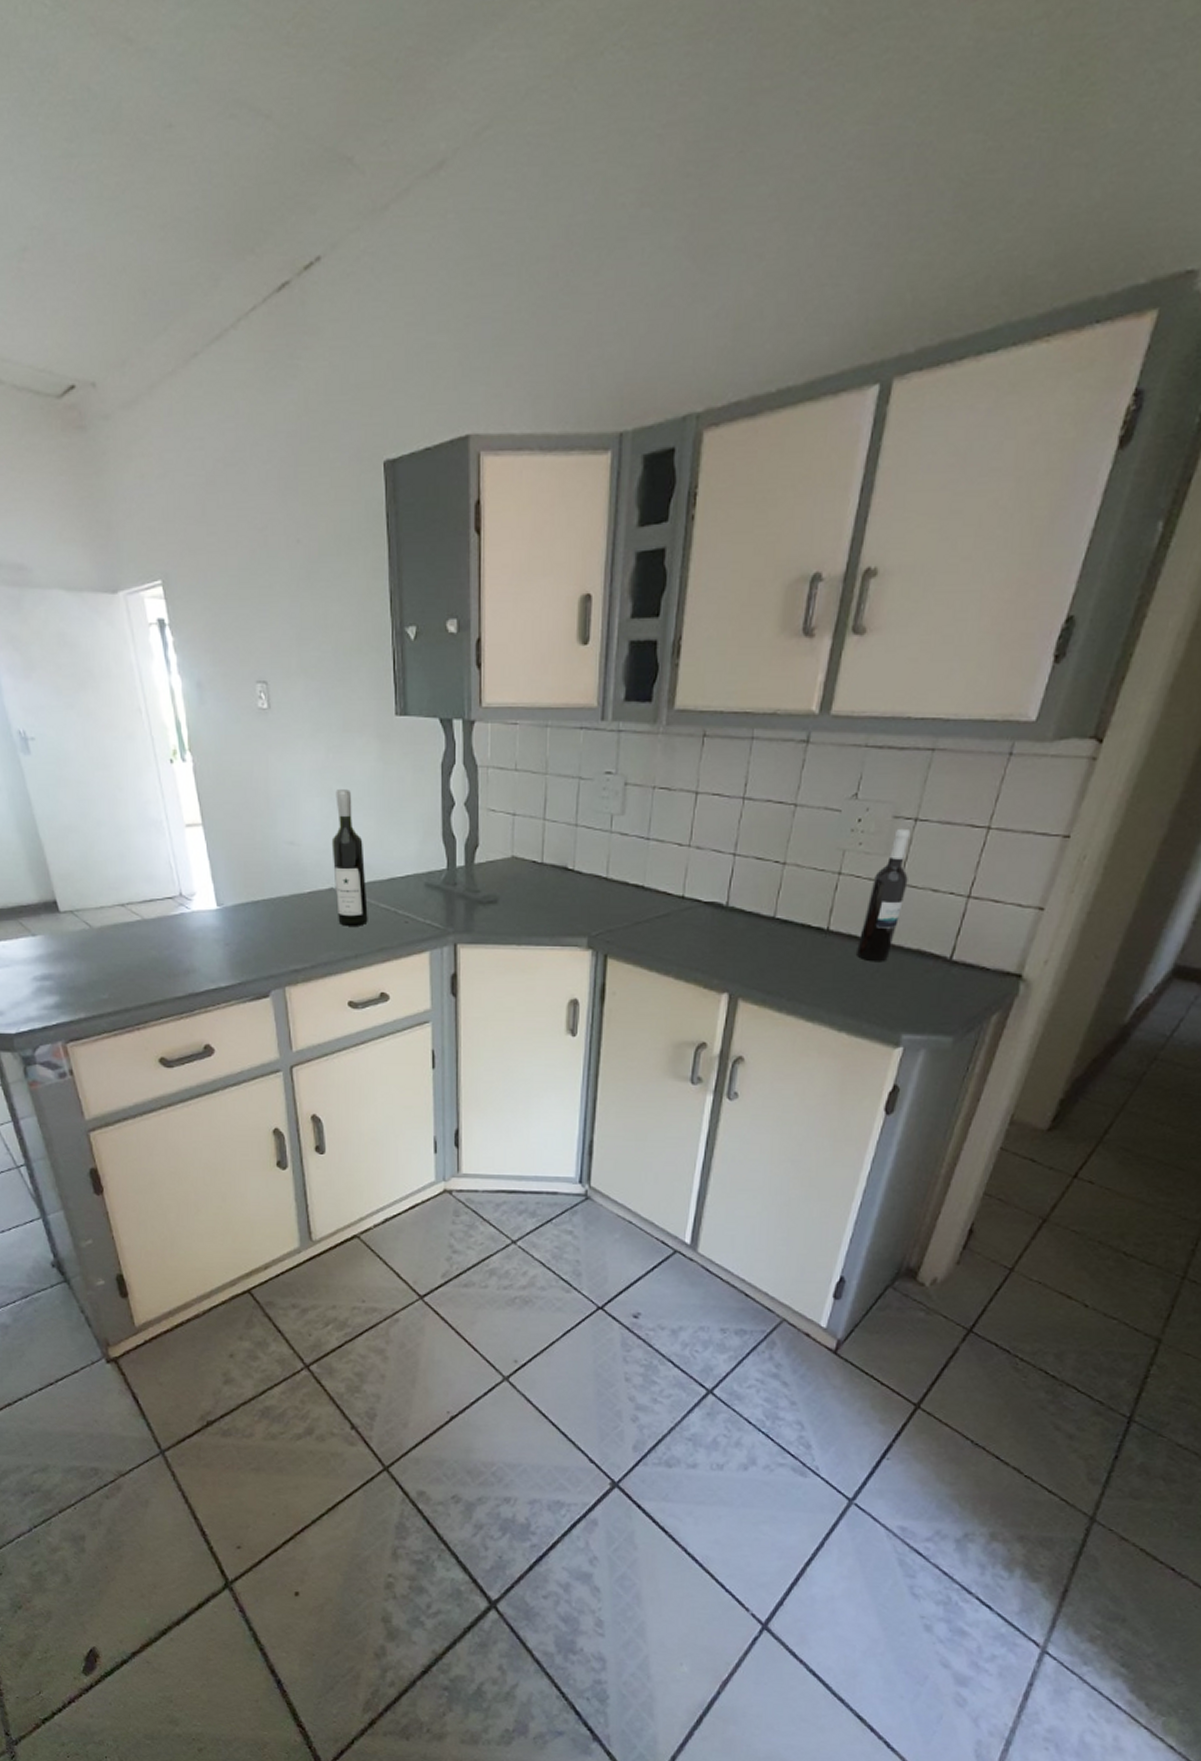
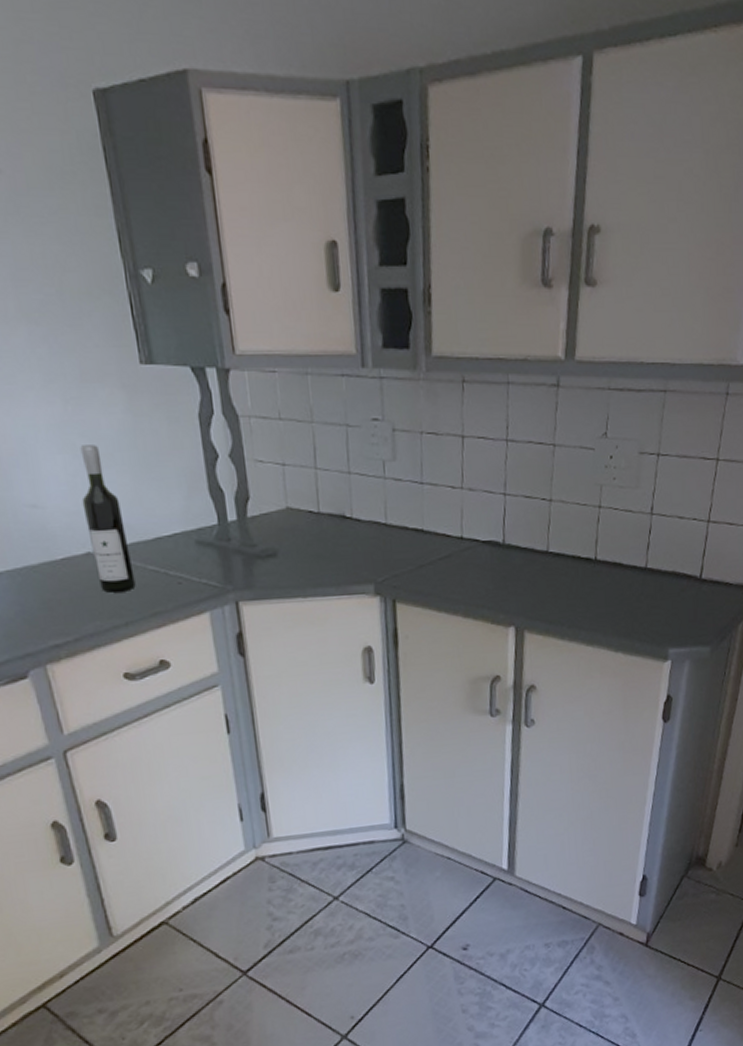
wine bottle: present [857,828,911,962] -> none [622,462,658,586]

